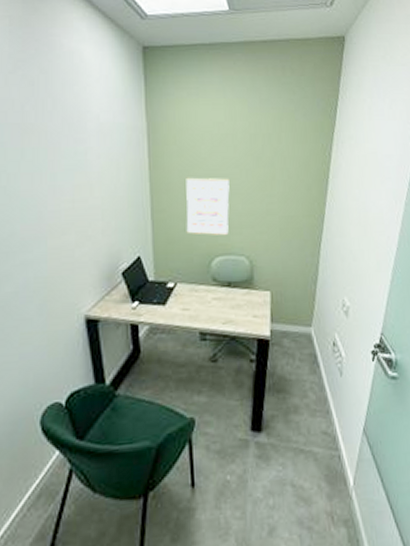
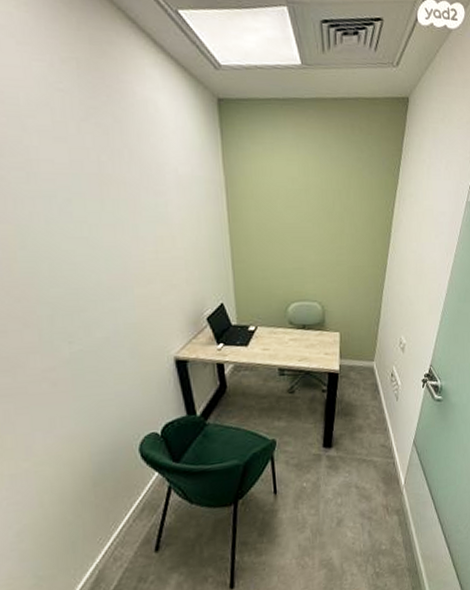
wall art: present [186,177,230,235] -> none [263,230,304,284]

